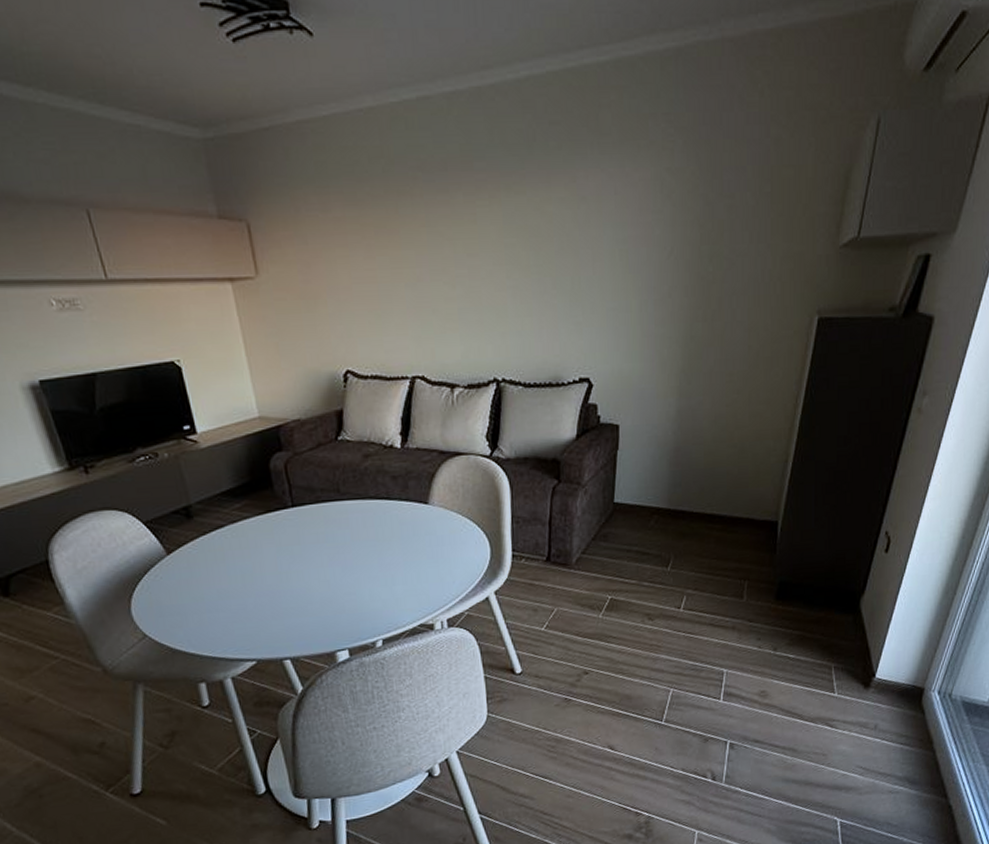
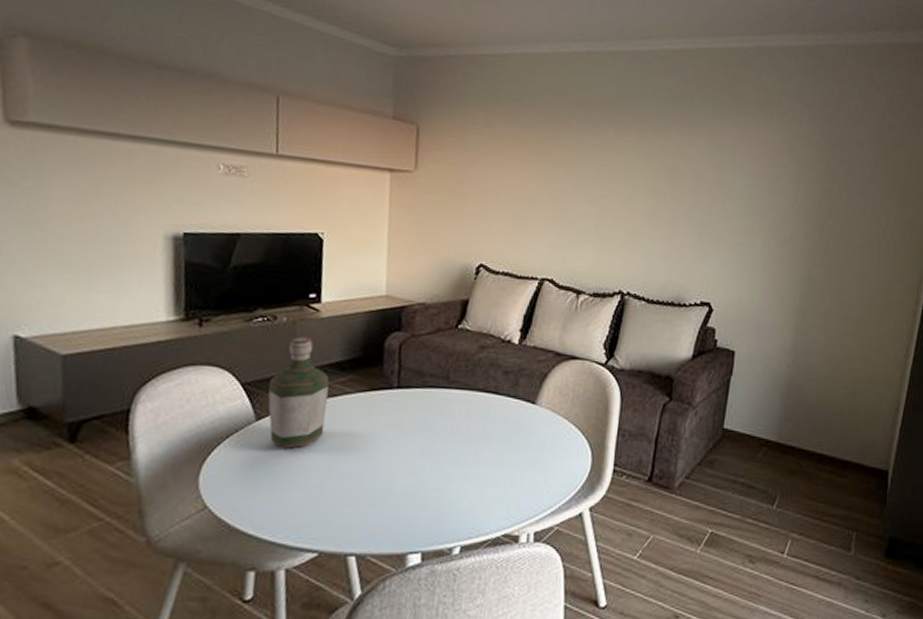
bottle: none [168,469,233,576] -> present [268,336,330,449]

